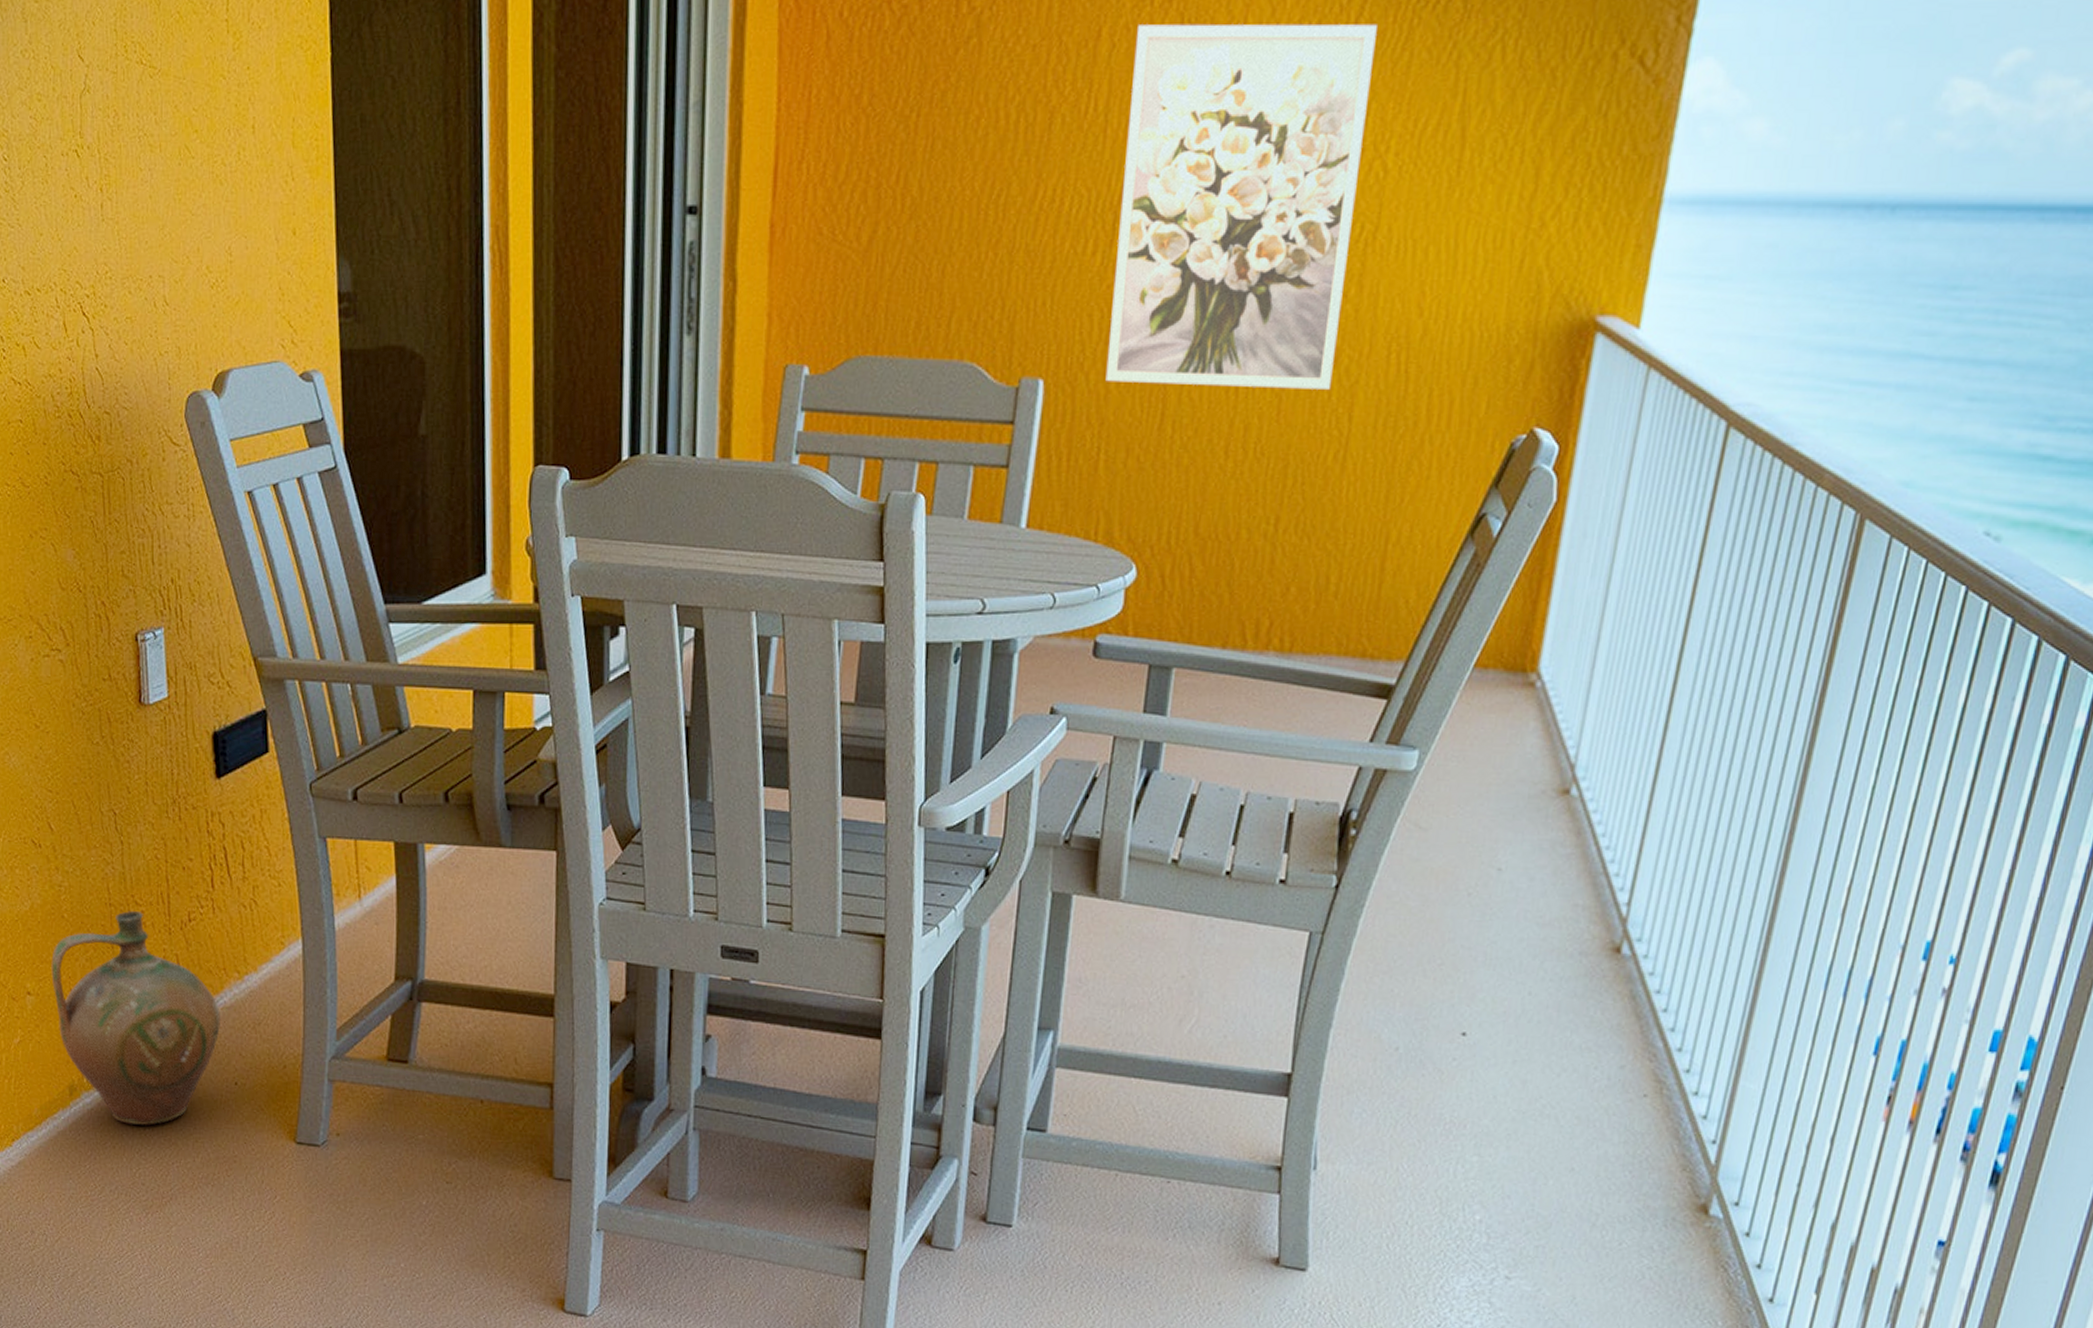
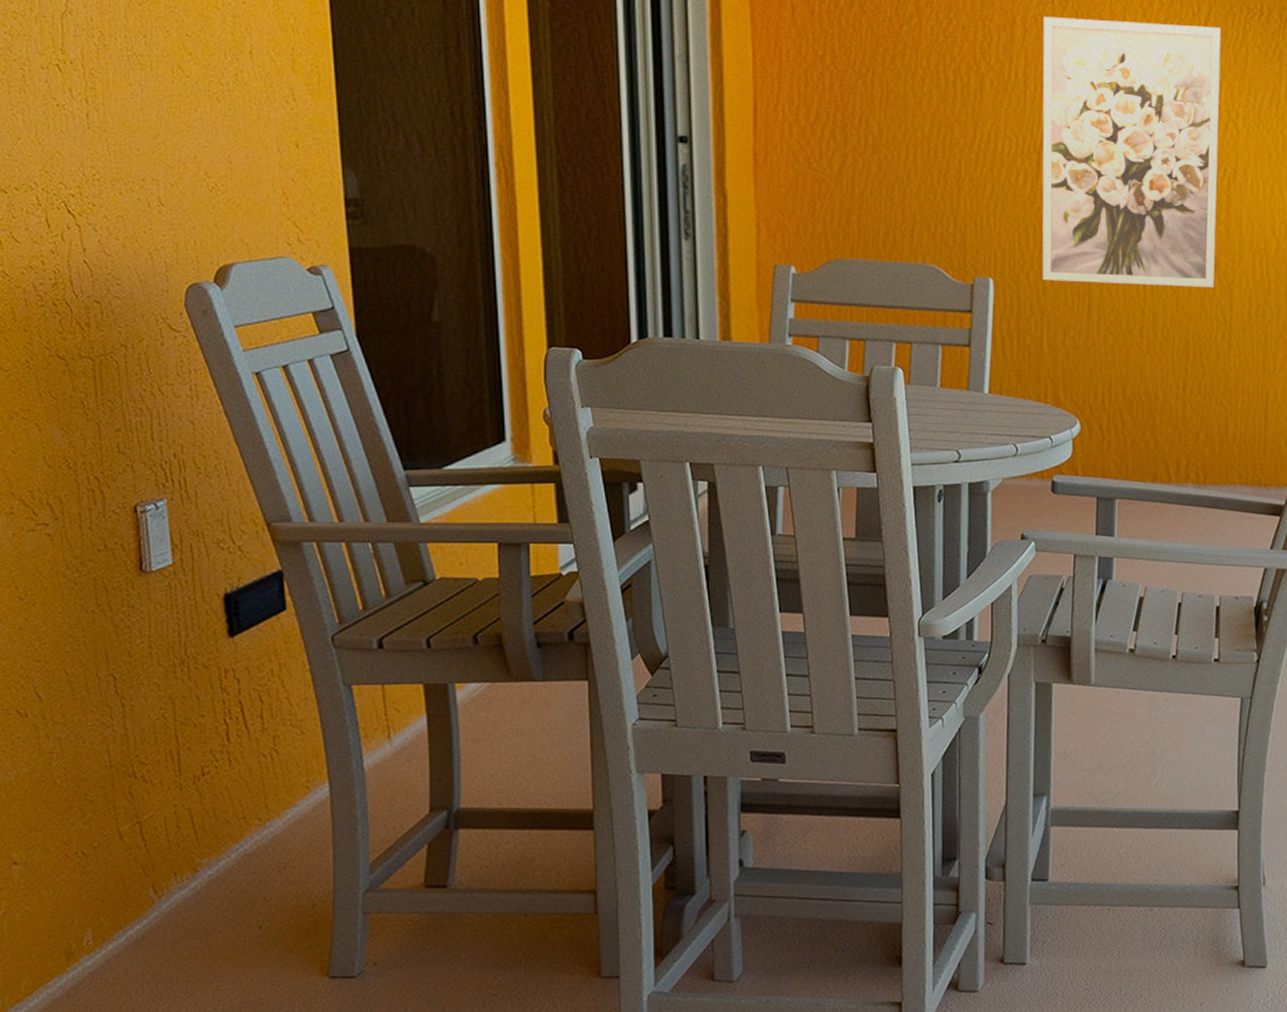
ceramic jug: present [51,911,220,1126] -> none [42,771,241,982]

